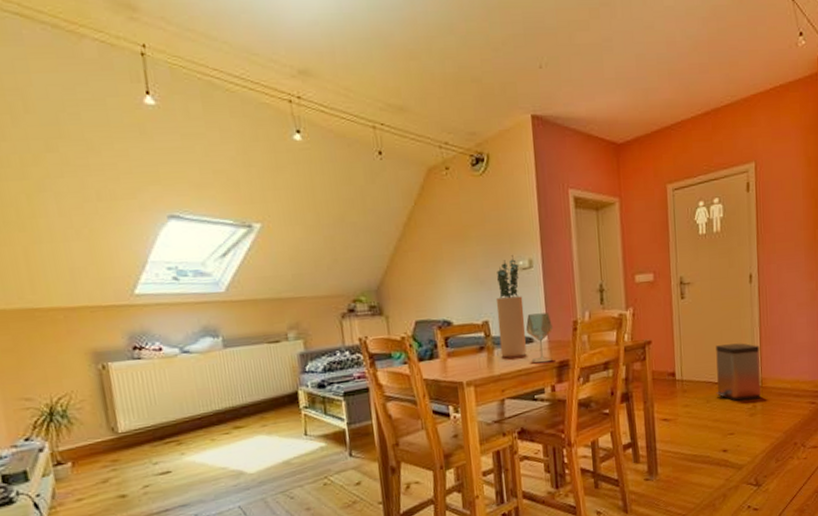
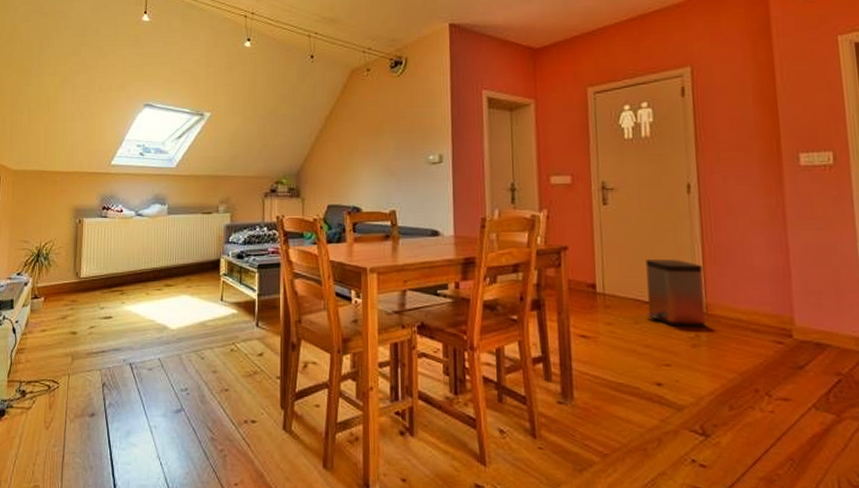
vase: present [496,255,527,358] -> none [404,150,432,248]
wine glass: present [525,312,554,363] -> none [432,207,461,258]

